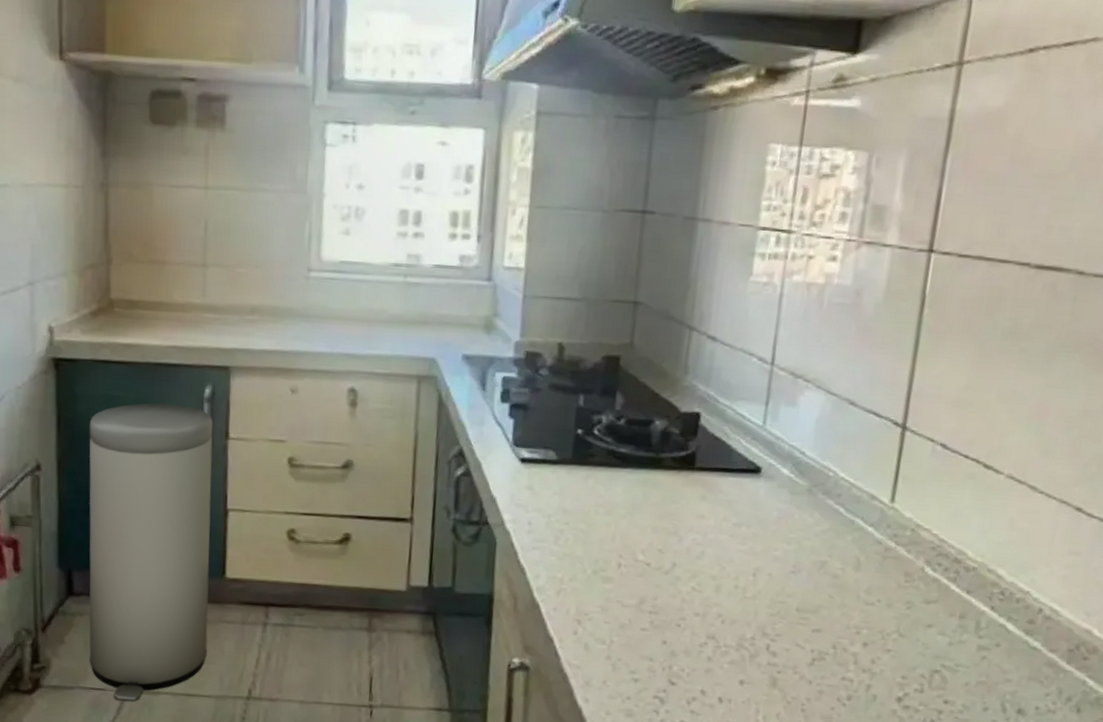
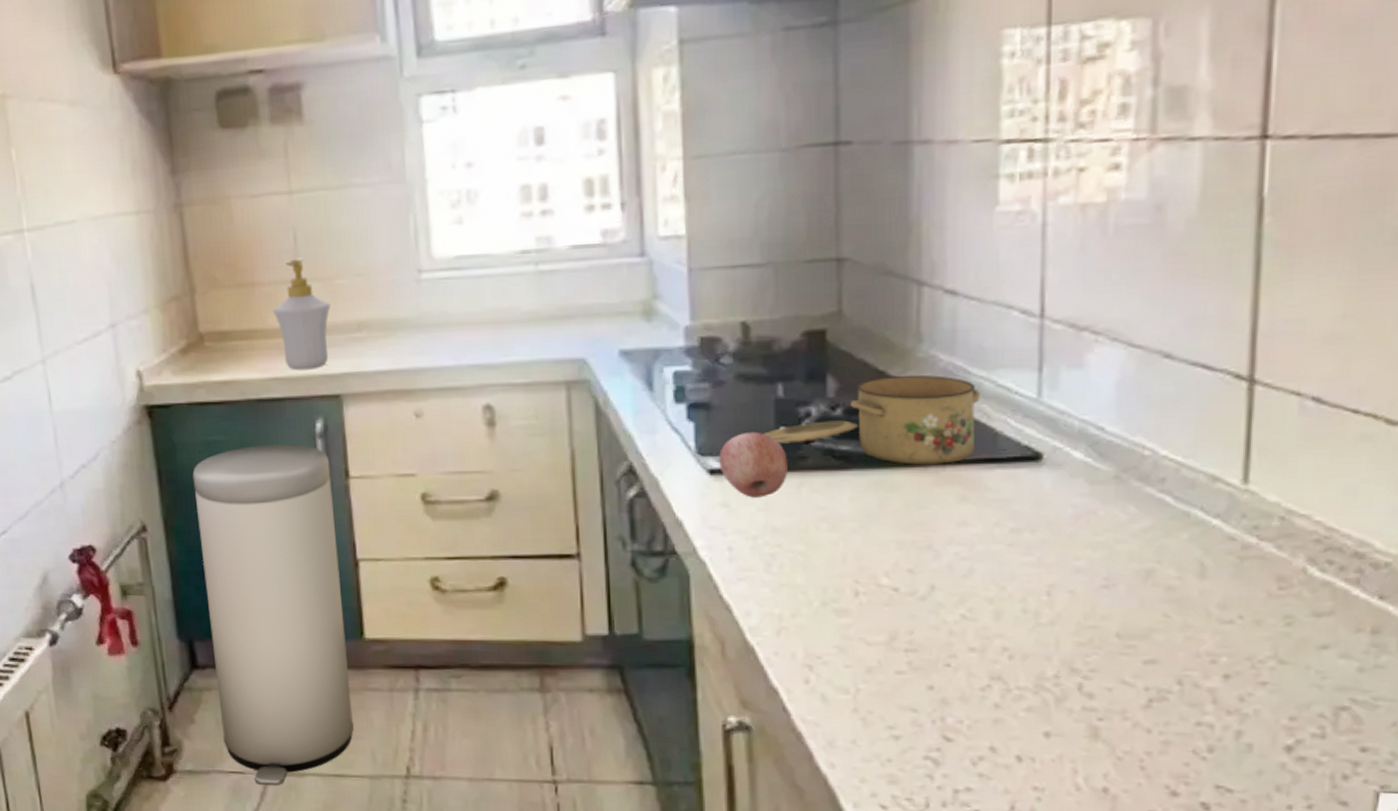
soap bottle: none [179,245,230,343] -> present [273,257,331,371]
fruit: none [529,431,581,484] -> present [719,431,788,498]
cooking pot: none [565,397,724,470] -> present [763,374,980,465]

